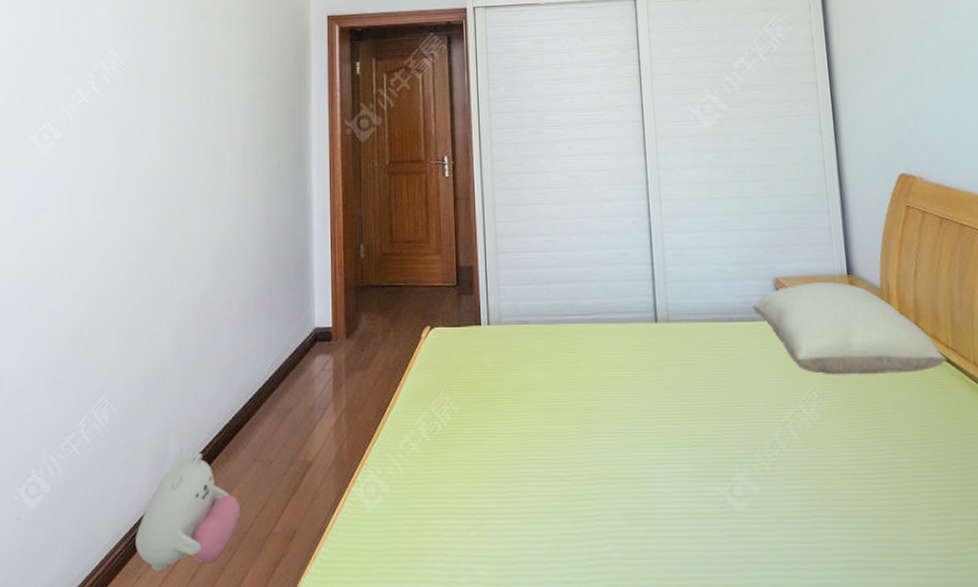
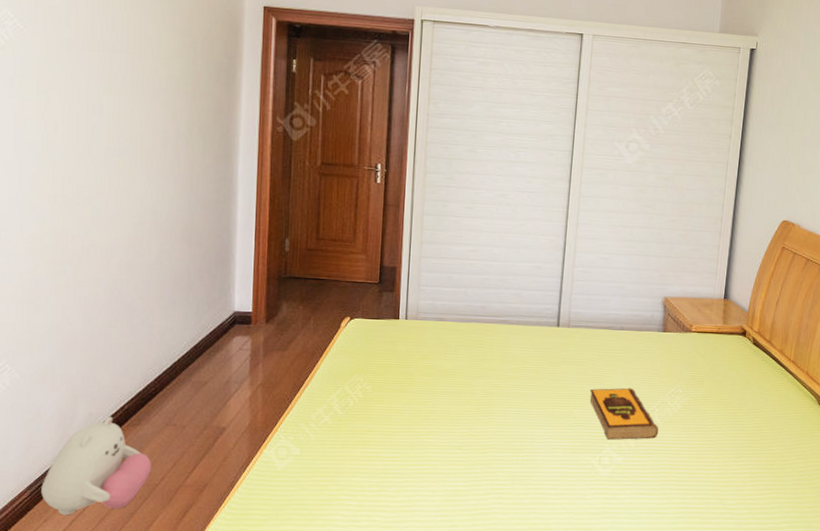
hardback book: none [704,393,799,462] -> present [589,387,659,440]
pillow: present [752,282,947,375] -> none [642,303,787,378]

